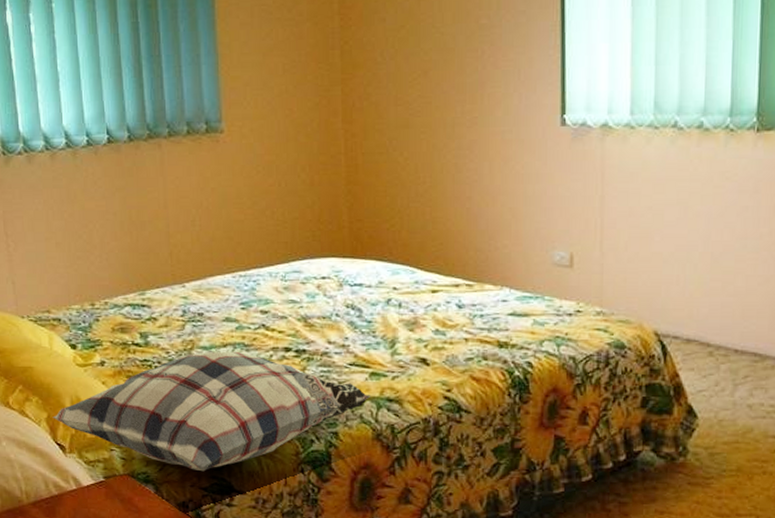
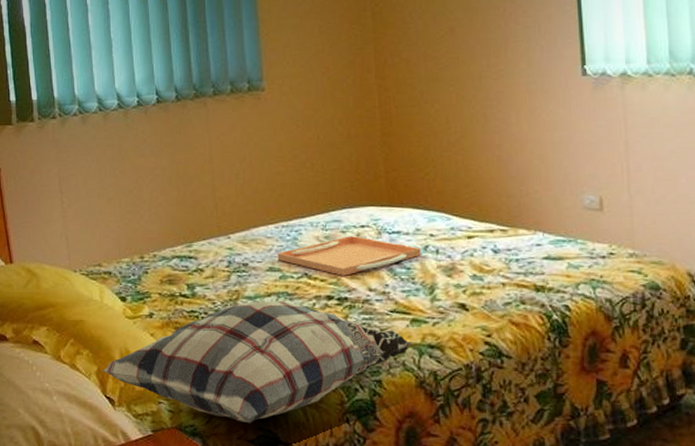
serving tray: none [234,288,383,328] -> present [277,236,421,276]

